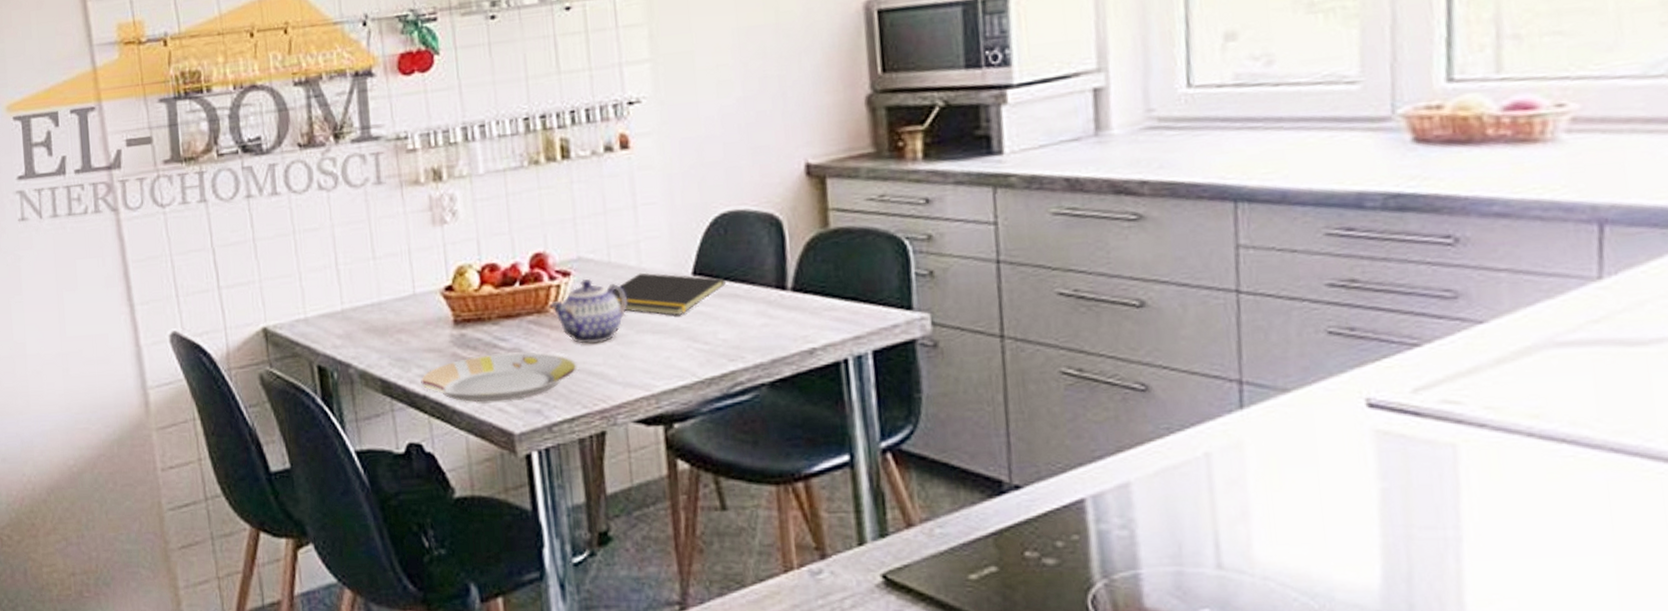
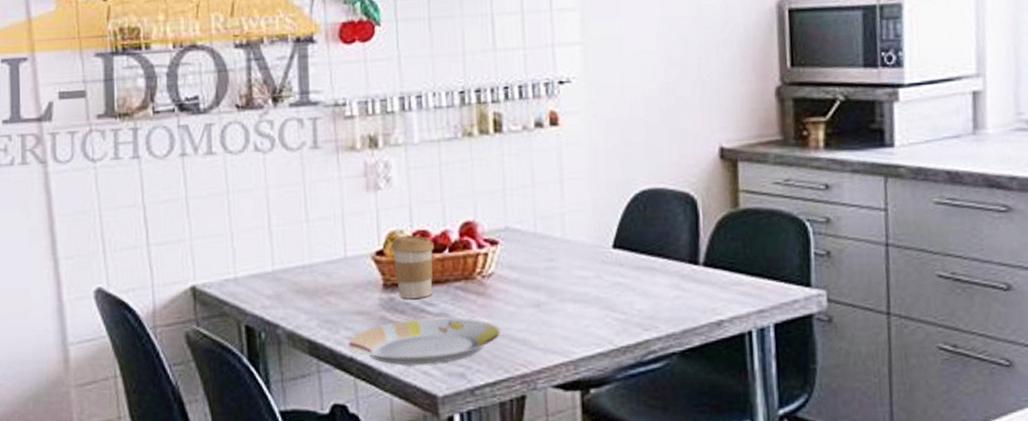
coffee cup: none [460,269,504,335] -> present [391,235,434,299]
teapot: present [550,278,627,344] -> none [477,248,551,311]
notepad: present [612,272,726,316] -> none [536,244,643,287]

